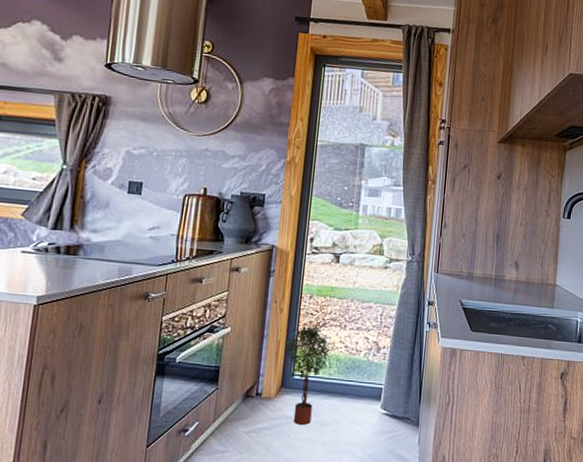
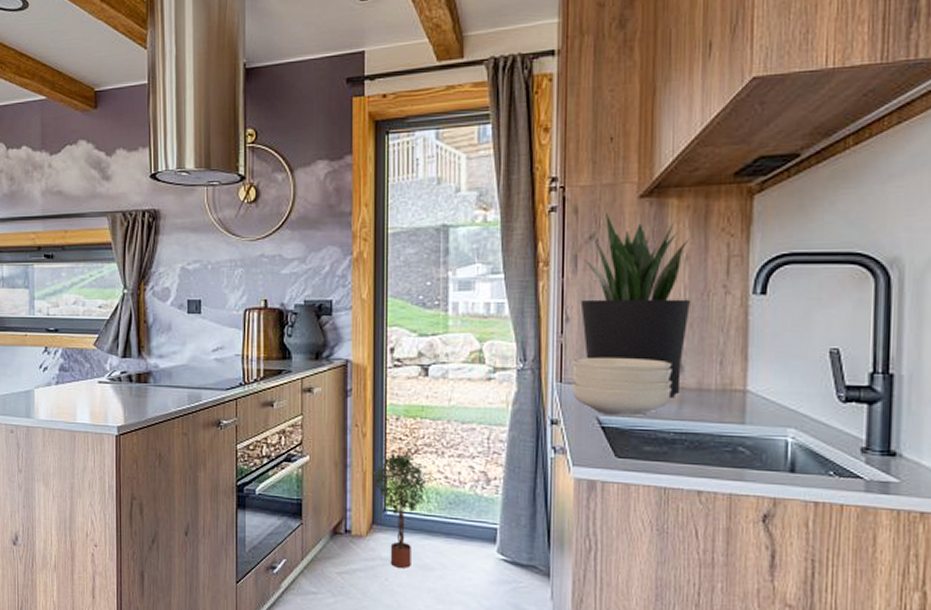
bowl: none [444,255,512,301] -> present [572,357,672,416]
planter: none [455,150,527,288] -> present [580,212,690,398]

